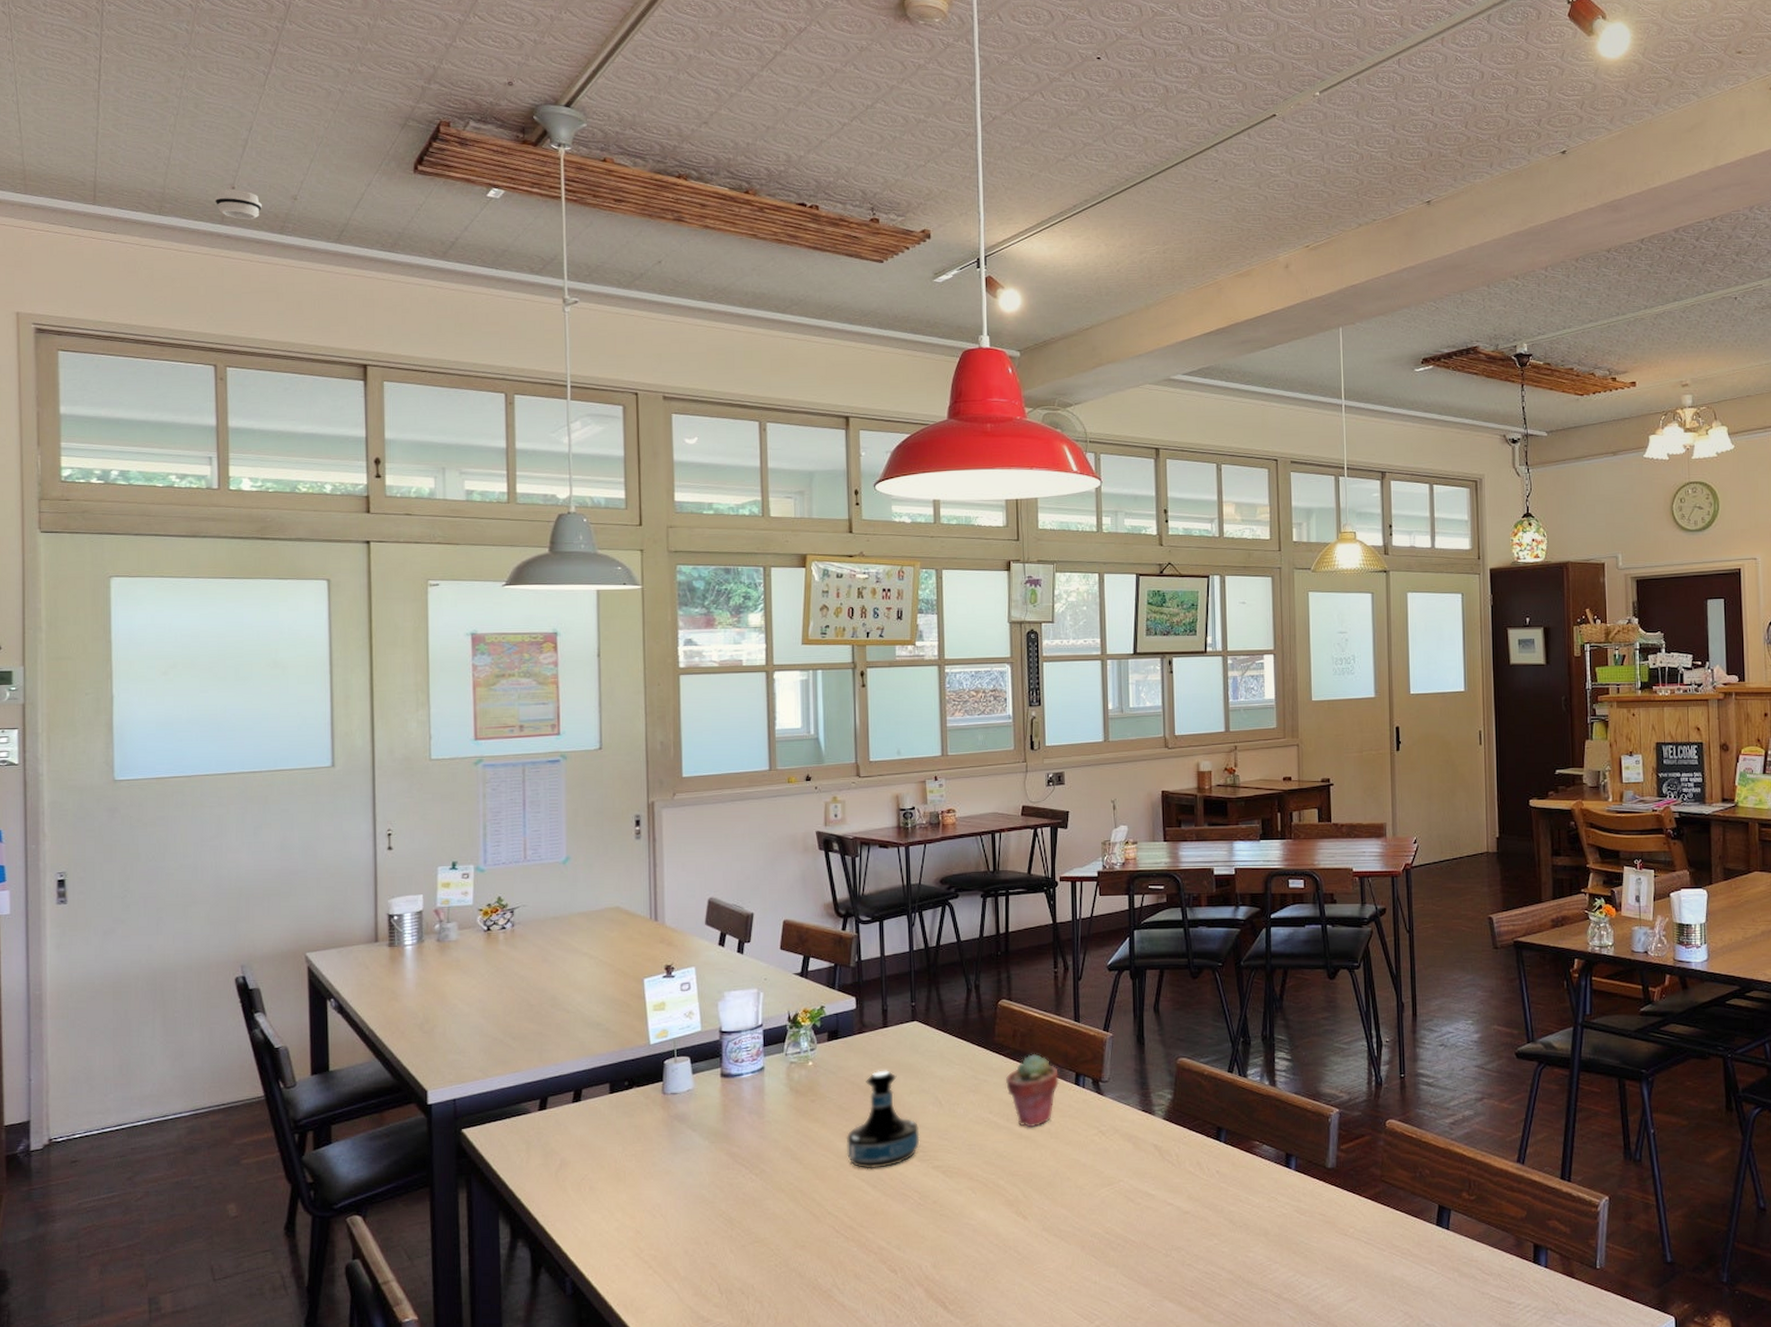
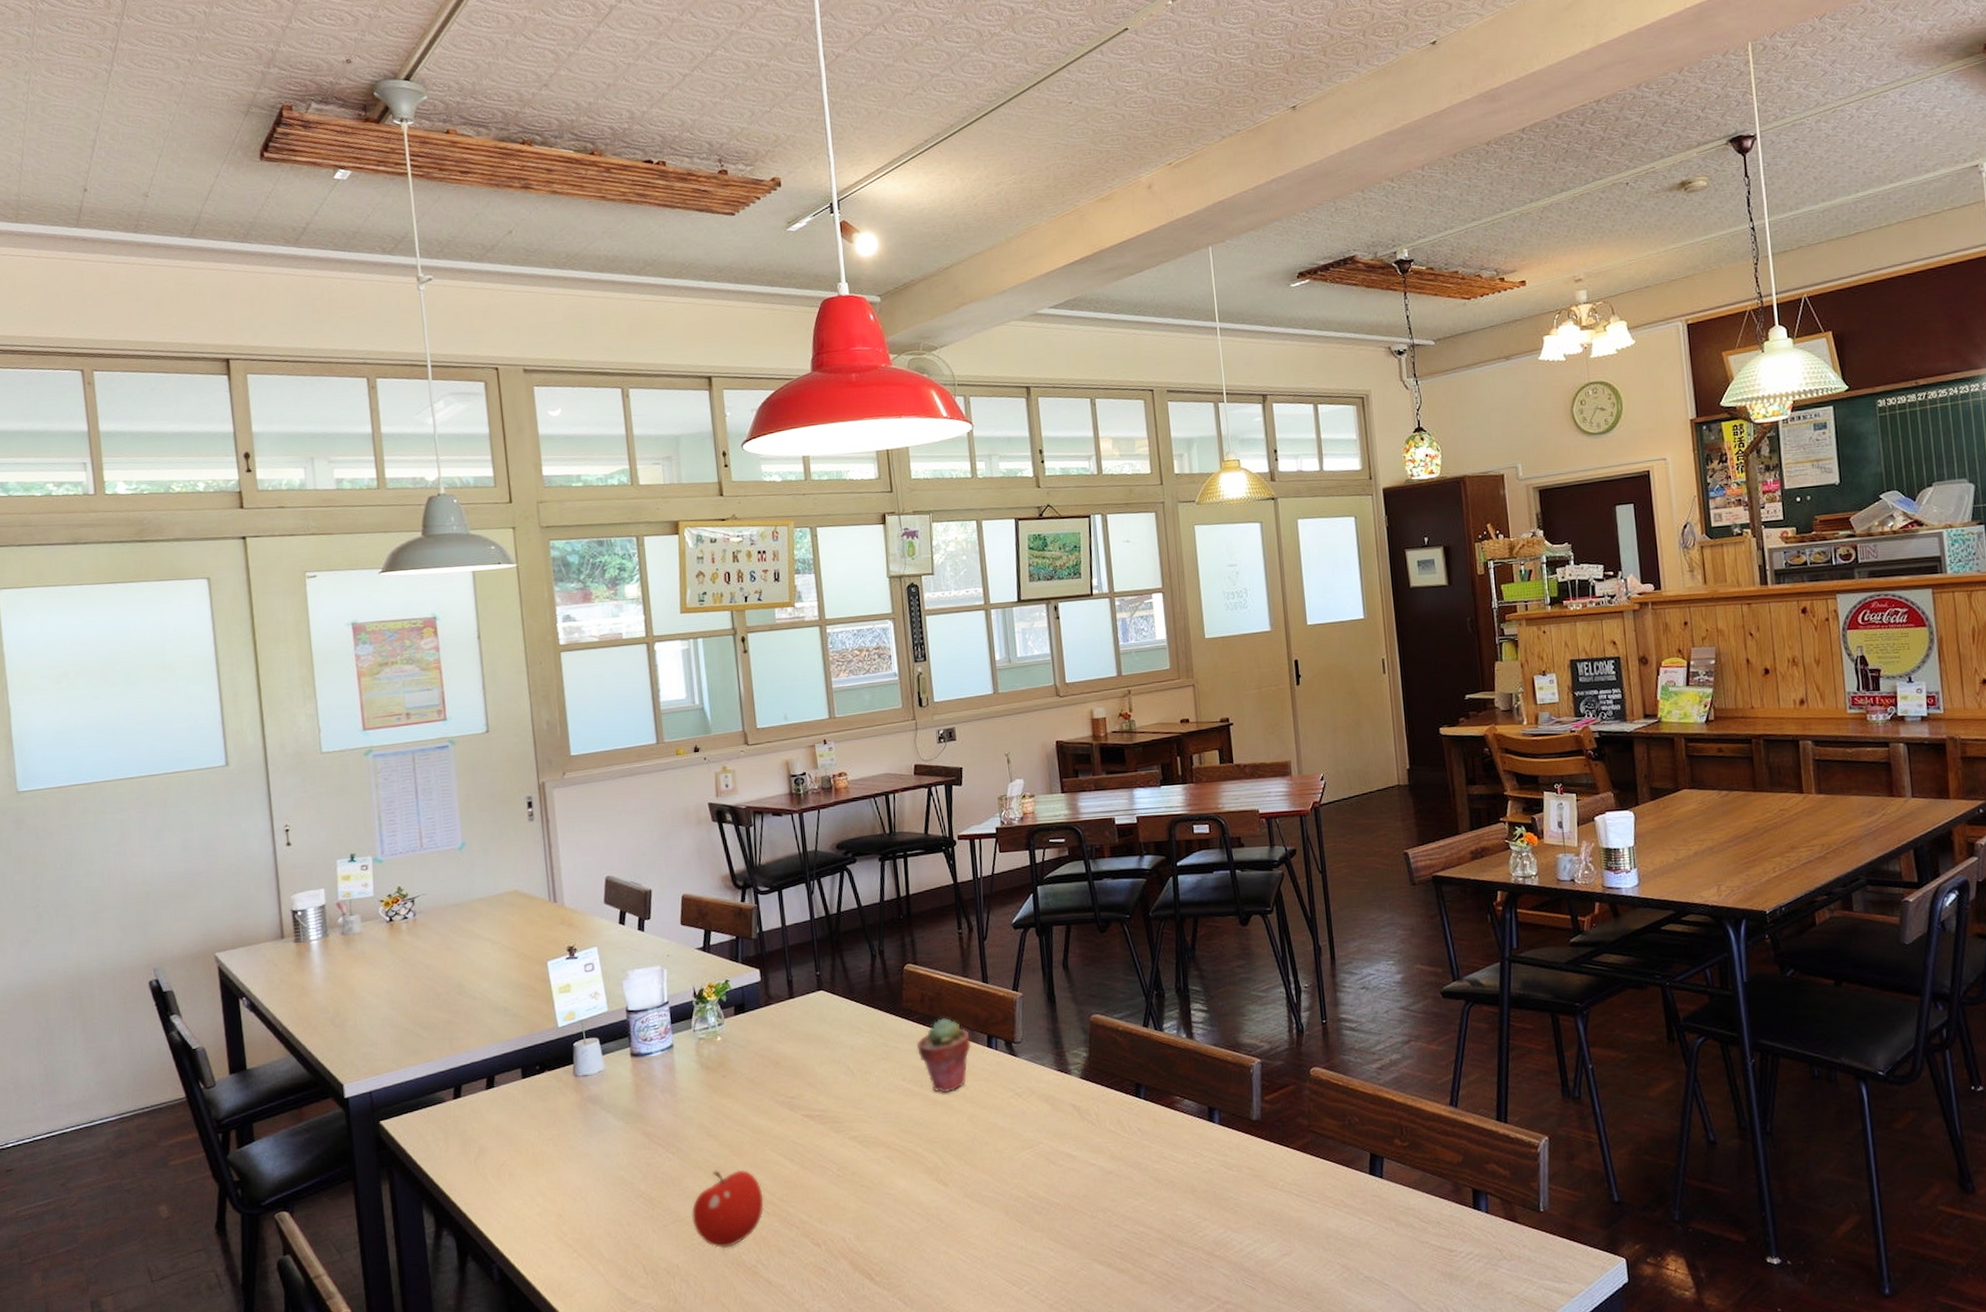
smoke detector: present [215,189,262,220] -> none [68,190,115,221]
fruit: none [771,1193,844,1272] -> present [691,1169,764,1249]
tequila bottle: present [846,1070,920,1169] -> none [760,1041,834,1143]

